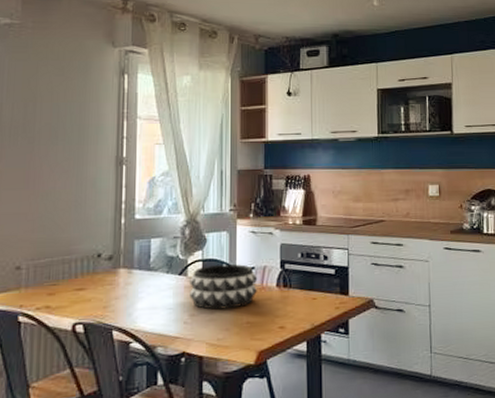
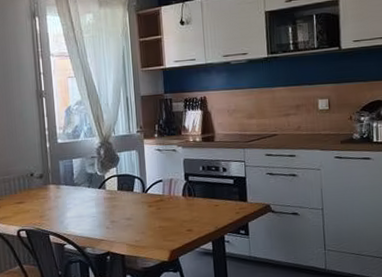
decorative bowl: present [189,264,258,310] -> none [108,178,167,217]

